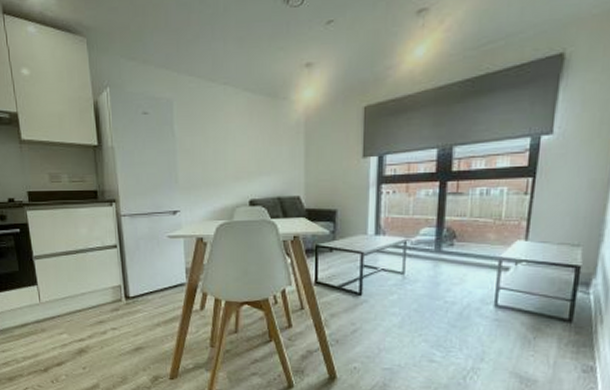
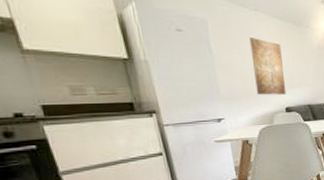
wall art: none [215,116,252,185] -> present [249,38,286,95]

